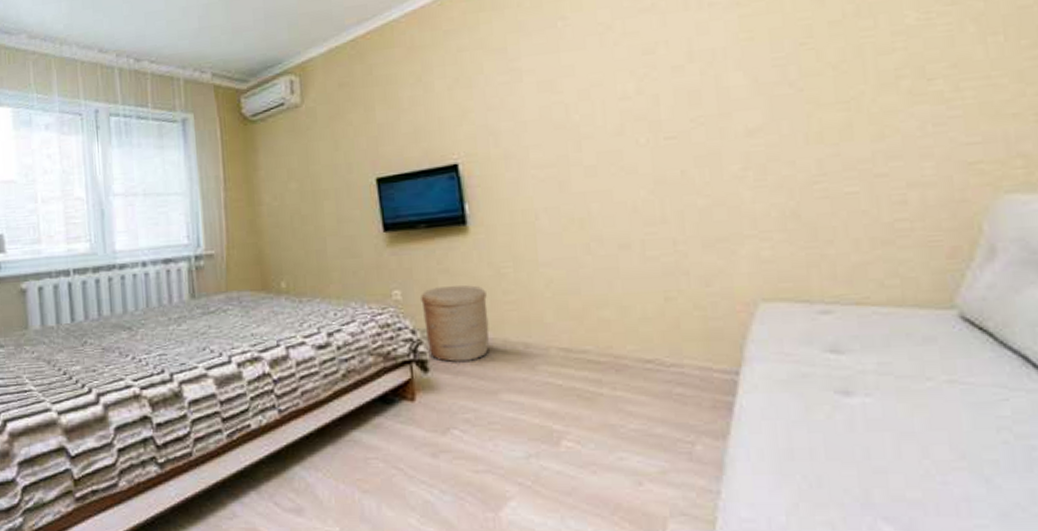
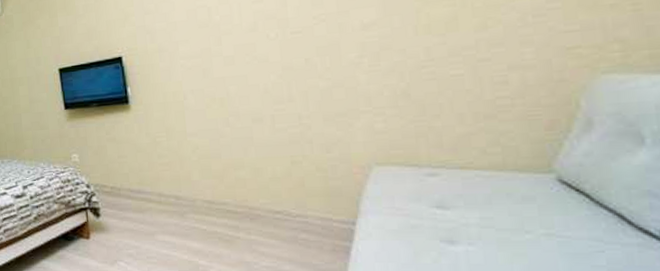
woven basket: present [421,285,489,363] -> none [93,151,148,210]

